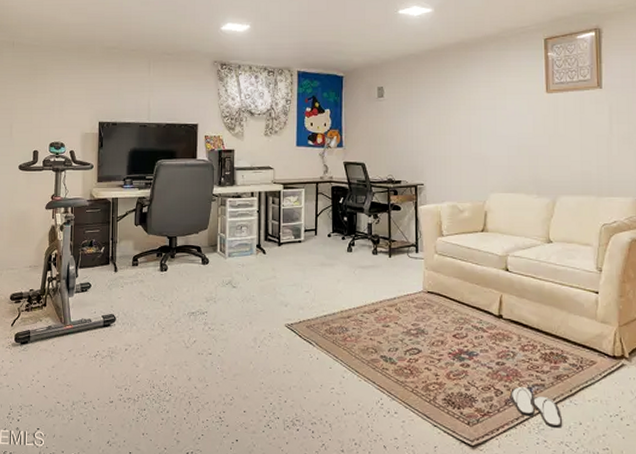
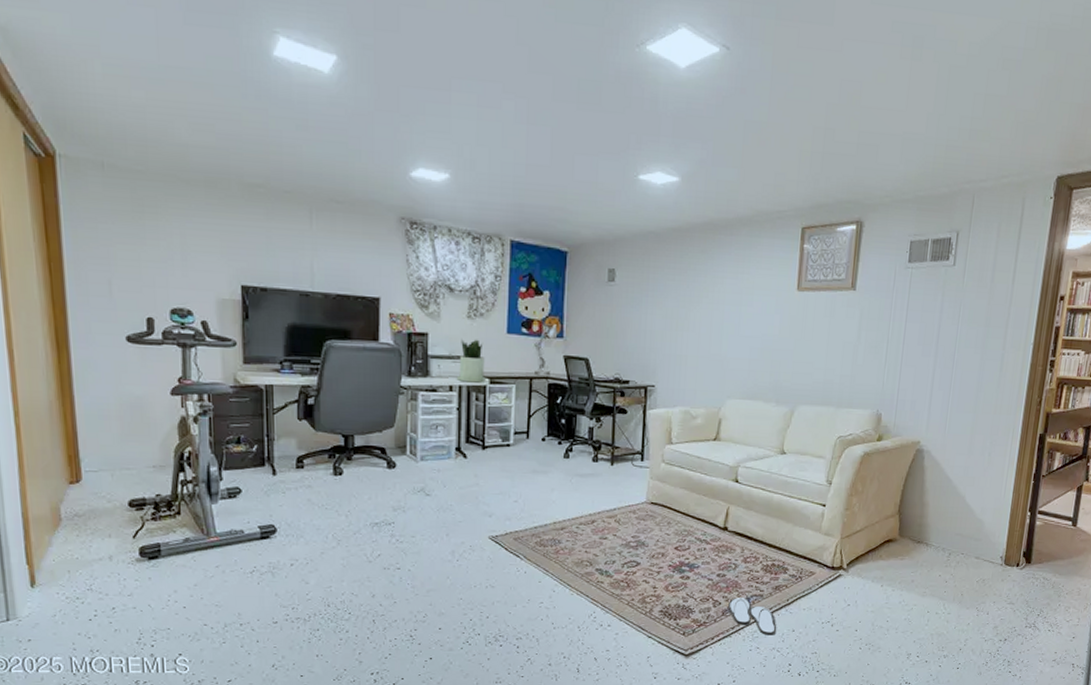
planter: none [256,152,280,189] -> present [456,338,486,383]

